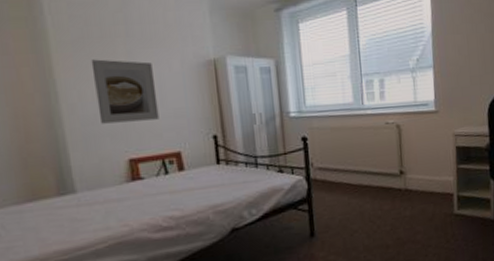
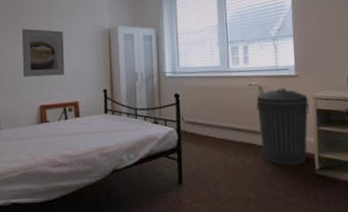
trash can: none [394,125,450,207] -> present [256,87,310,165]

